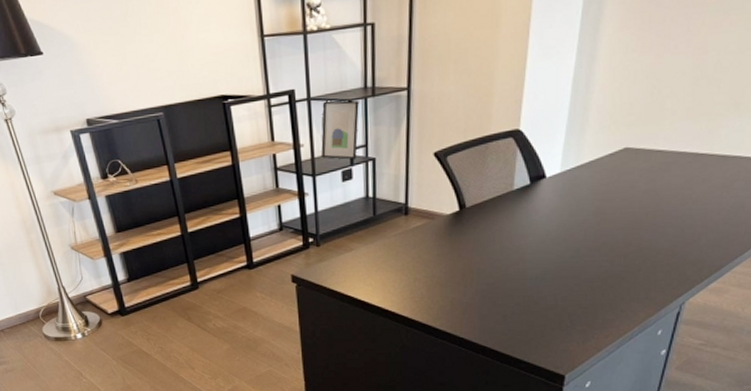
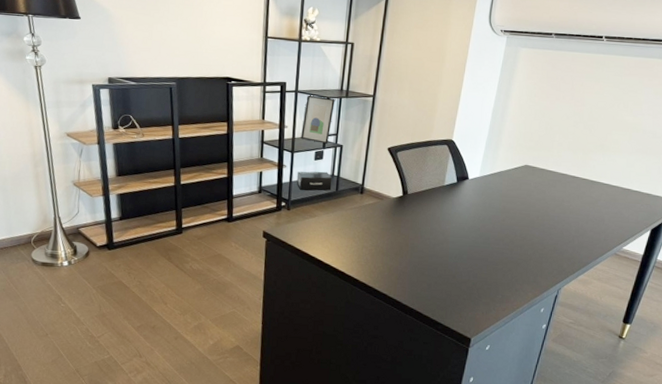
box: none [322,194,368,222] -> present [296,171,332,191]

